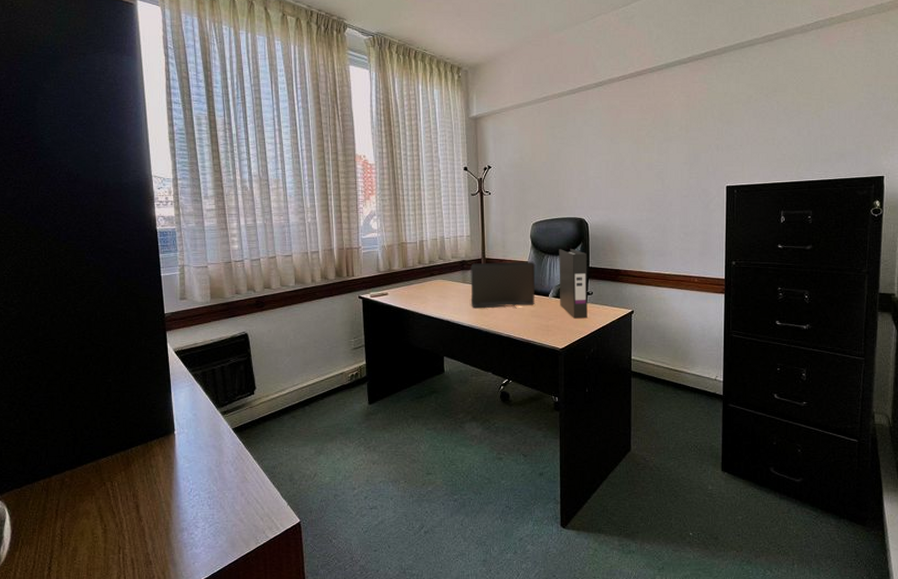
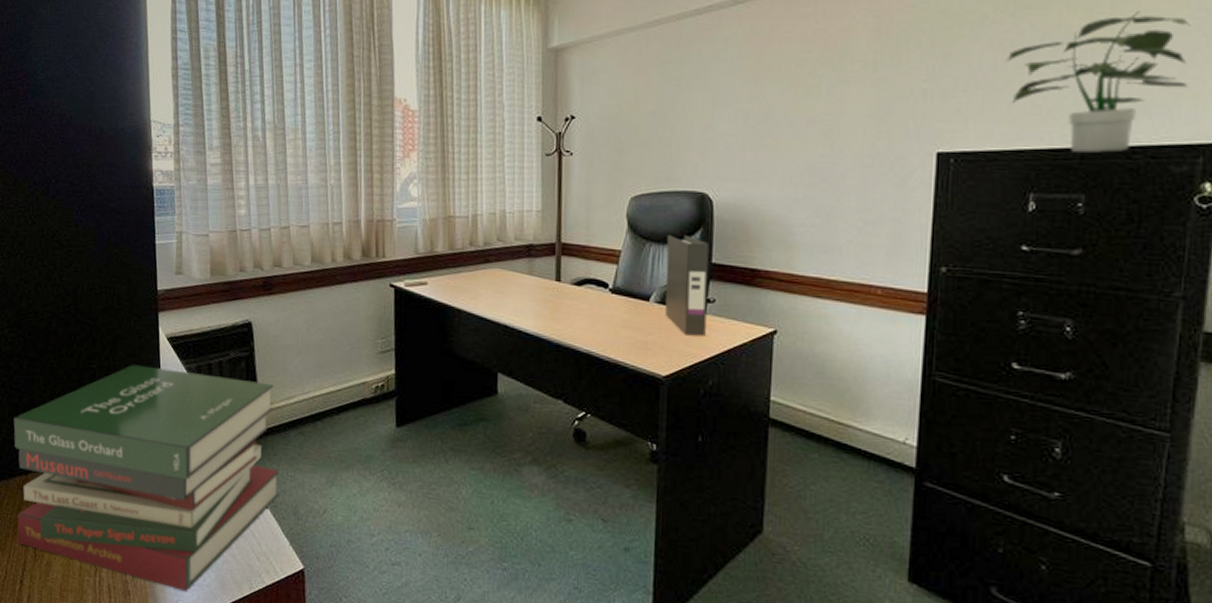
books: none [35,376,277,554] -> present [13,364,280,591]
laptop computer: present [469,261,536,309] -> none [538,247,632,314]
potted plant: none [764,94,865,185] -> present [1006,11,1192,154]

